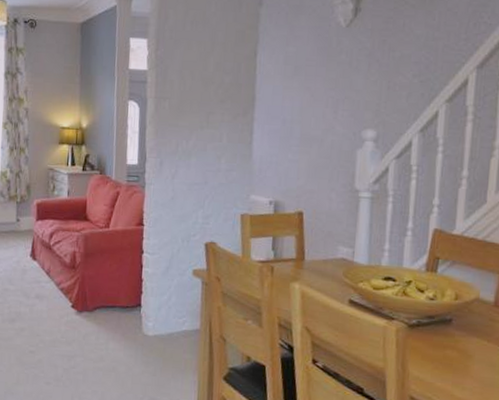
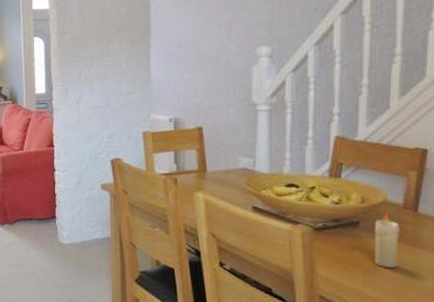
candle: none [464,310,490,369] -> present [374,212,400,269]

